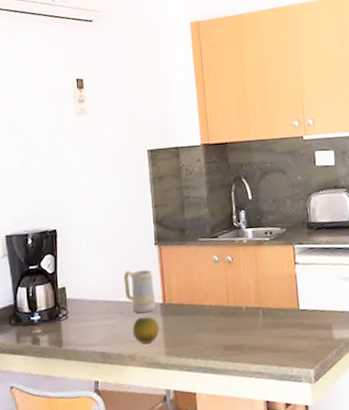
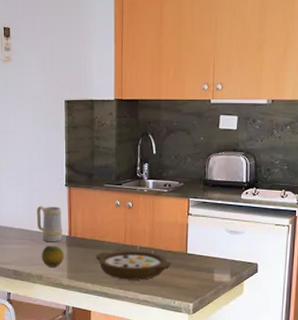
bowl: none [196,312,284,349] -> present [96,251,172,280]

